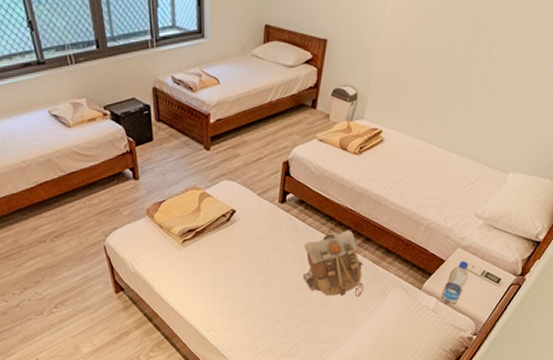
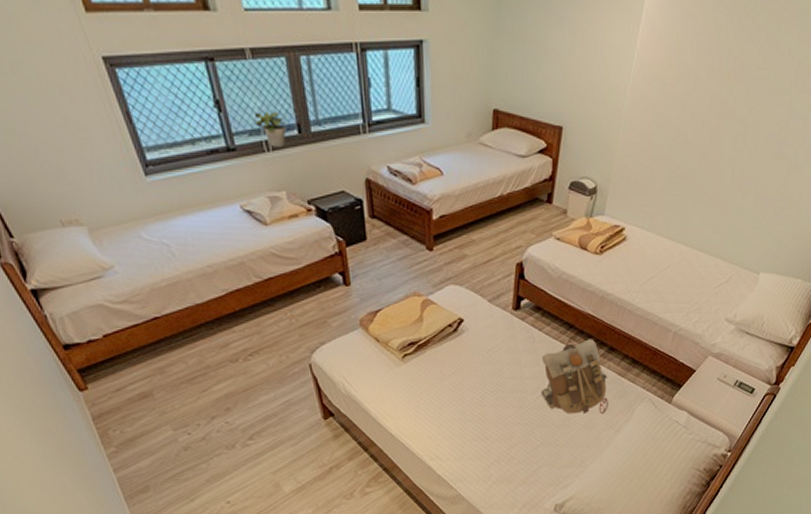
potted plant: none [60,29,87,61] -> present [253,110,286,147]
bottle: present [441,261,469,304] -> none [692,370,721,419]

